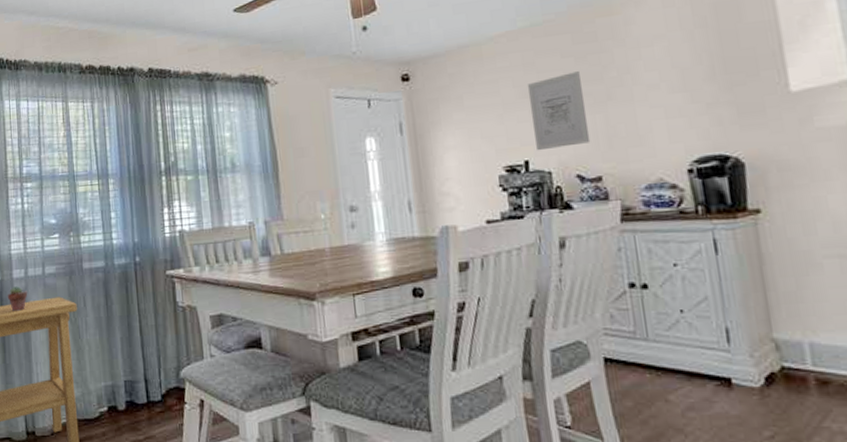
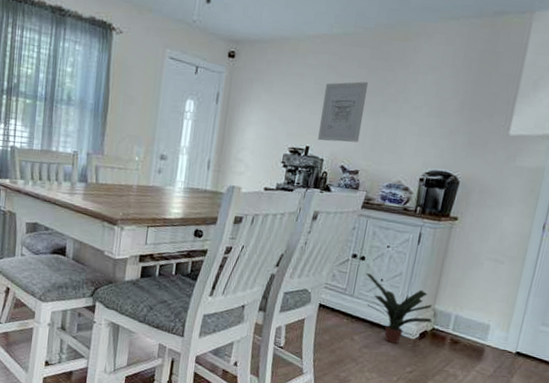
potted plant: none [656,304,777,399] -> present [366,272,433,344]

